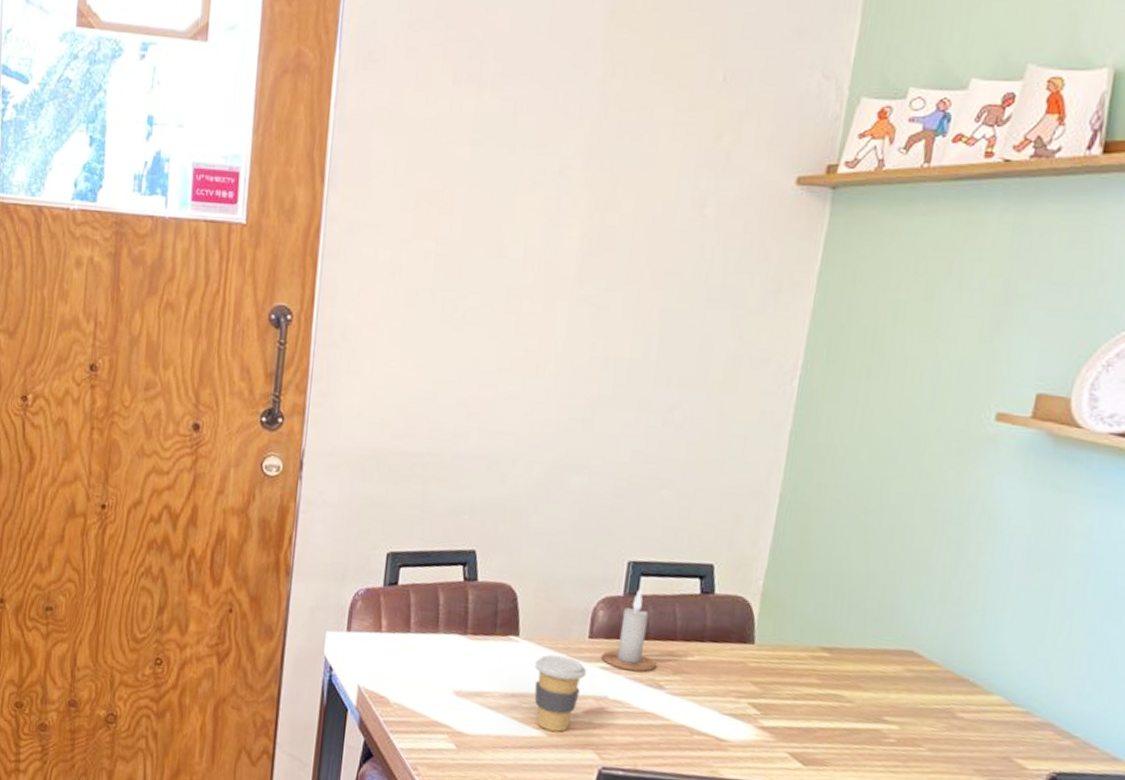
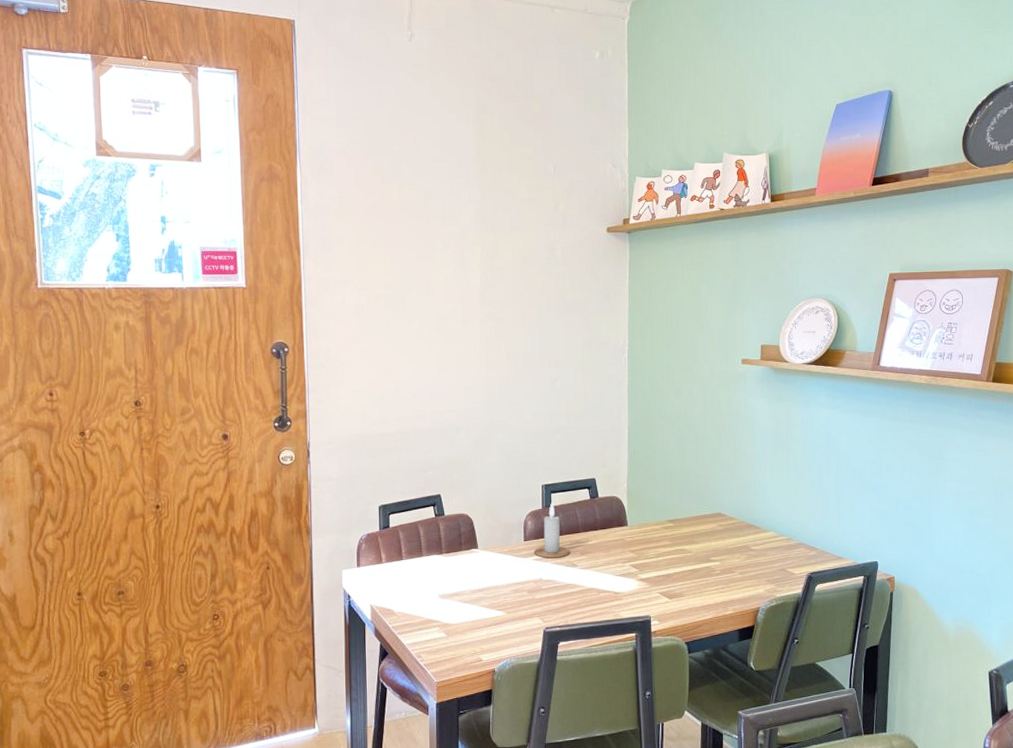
coffee cup: present [534,654,587,732] -> none [491,556,526,610]

